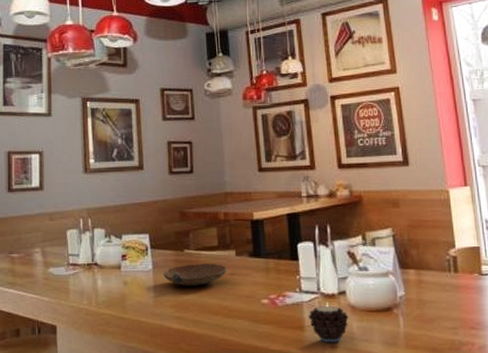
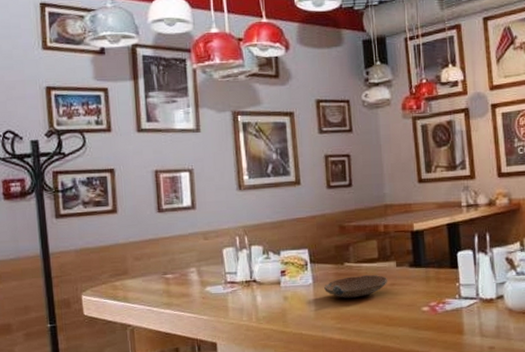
candle: present [308,302,349,342] -> none [467,306,506,344]

